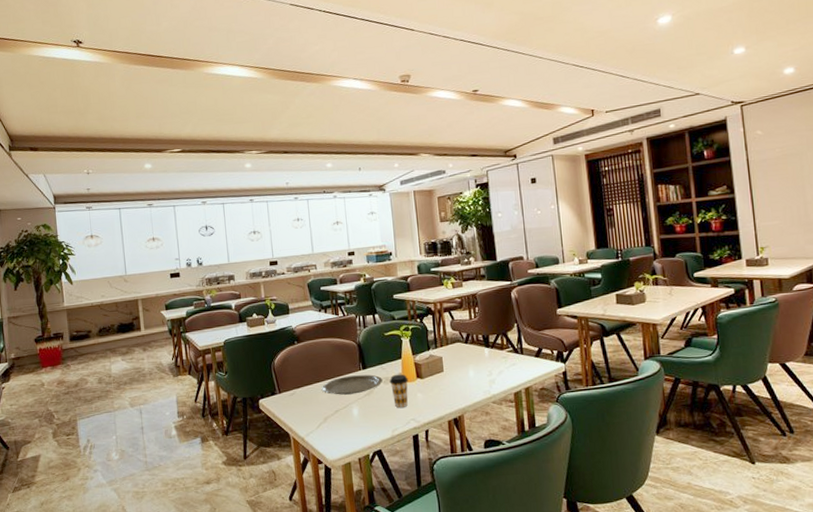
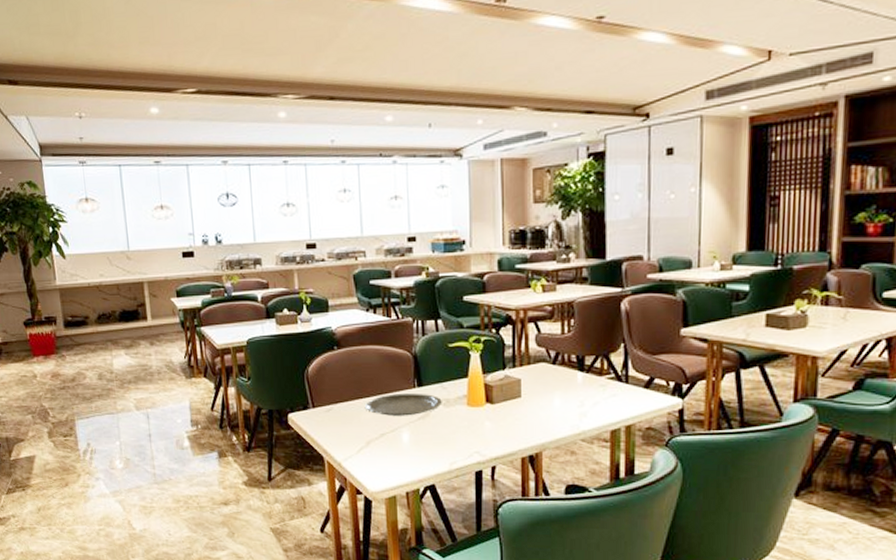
coffee cup: present [389,374,408,408] -> none [451,396,475,437]

